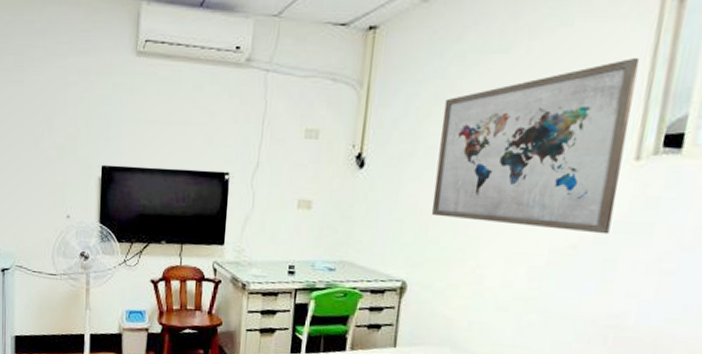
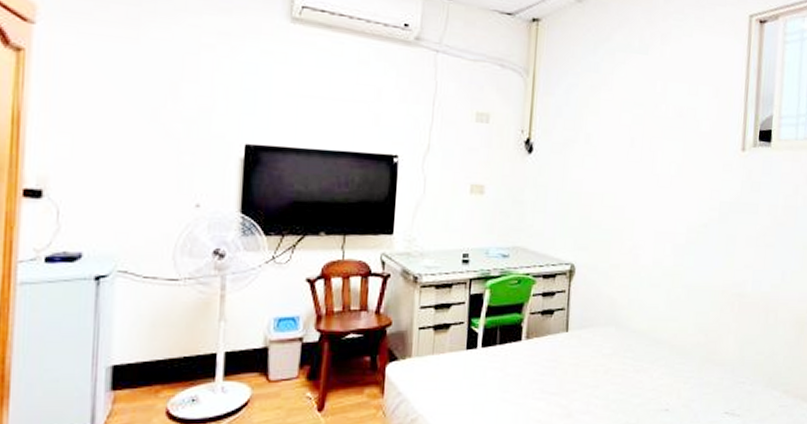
wall art: present [431,57,640,235] -> none [593,66,739,214]

